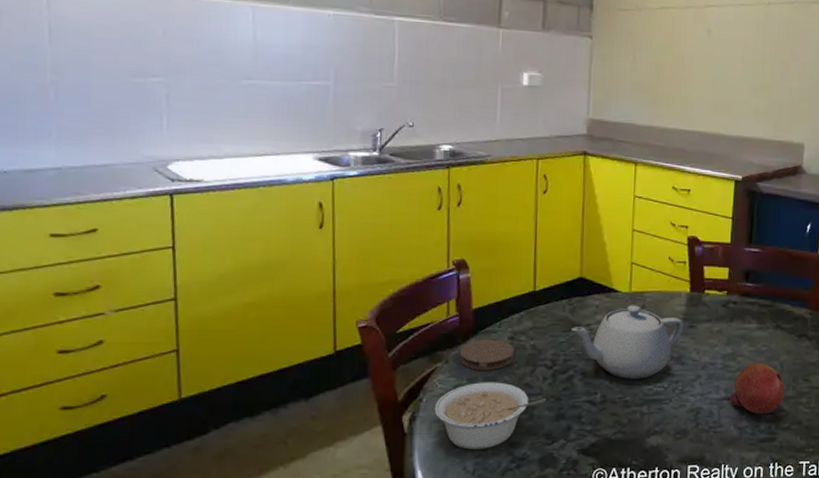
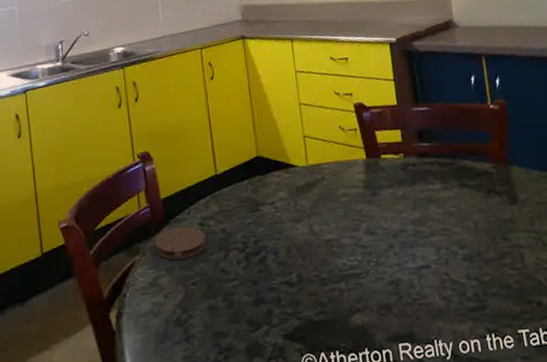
legume: present [434,382,547,450] -> none [138,270,244,344]
teapot: present [571,305,683,379] -> none [256,177,367,256]
fruit: present [729,362,785,415] -> none [428,224,486,282]

